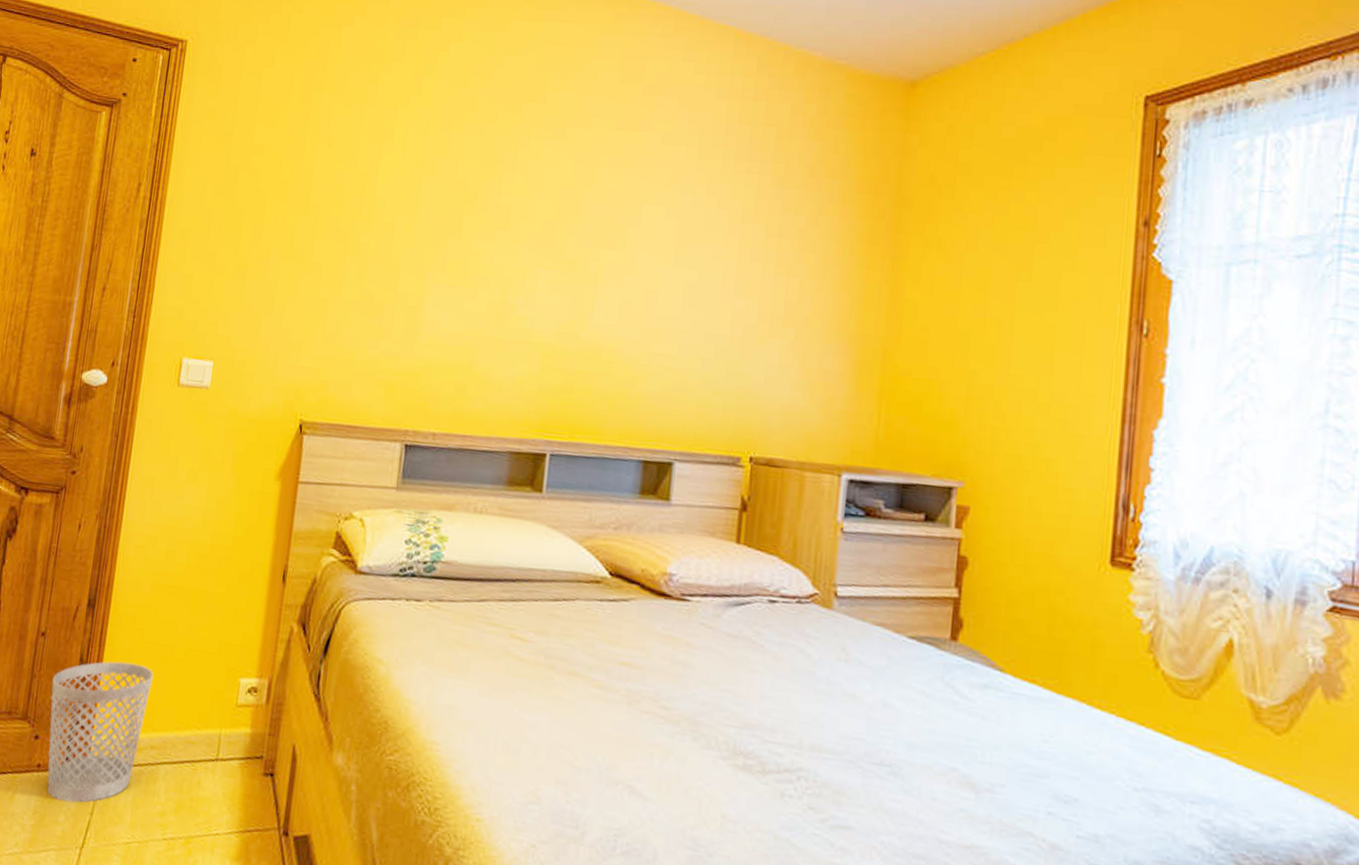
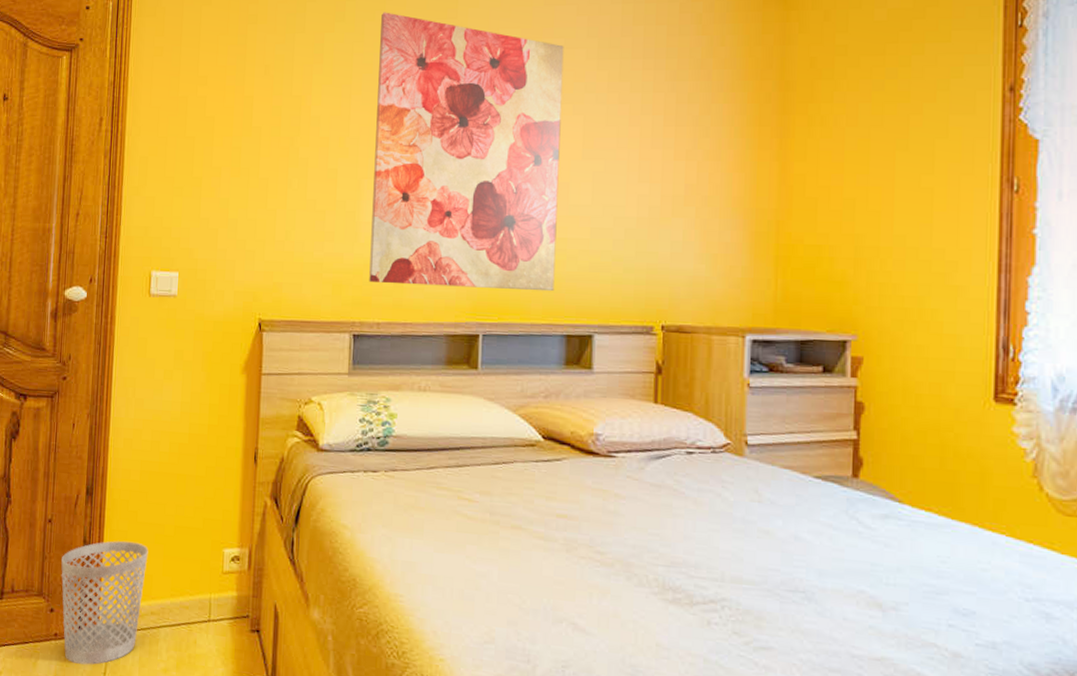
wall art: none [427,89,662,411] -> present [369,12,564,292]

